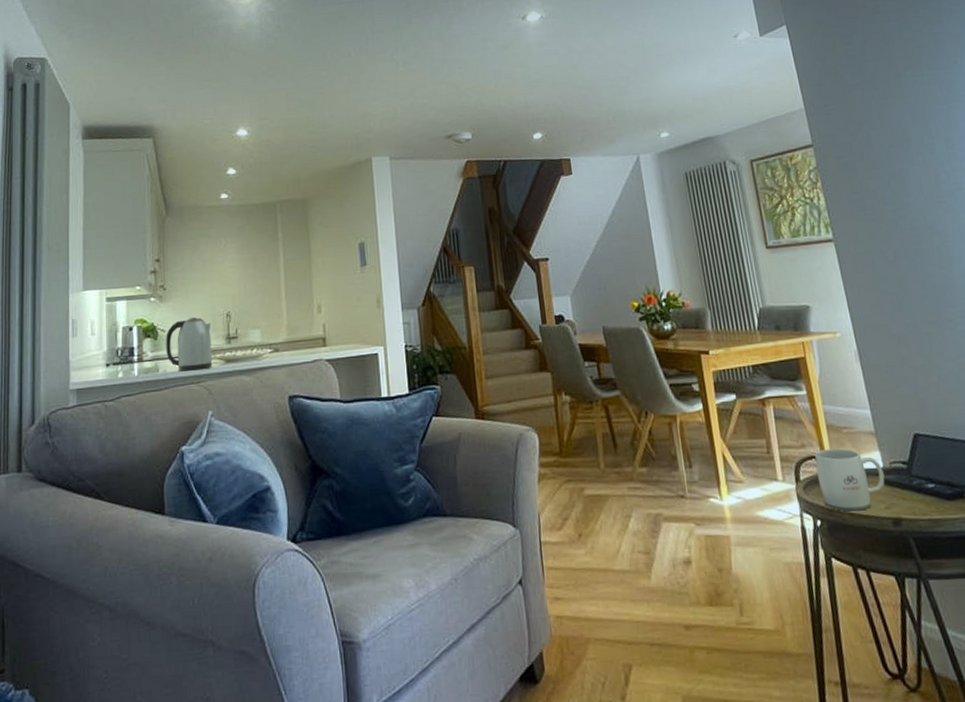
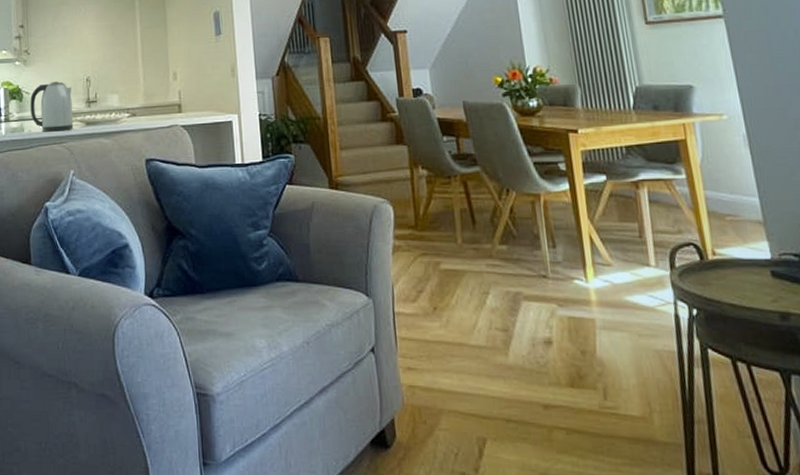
mug: present [815,448,885,512] -> none [693,236,773,302]

